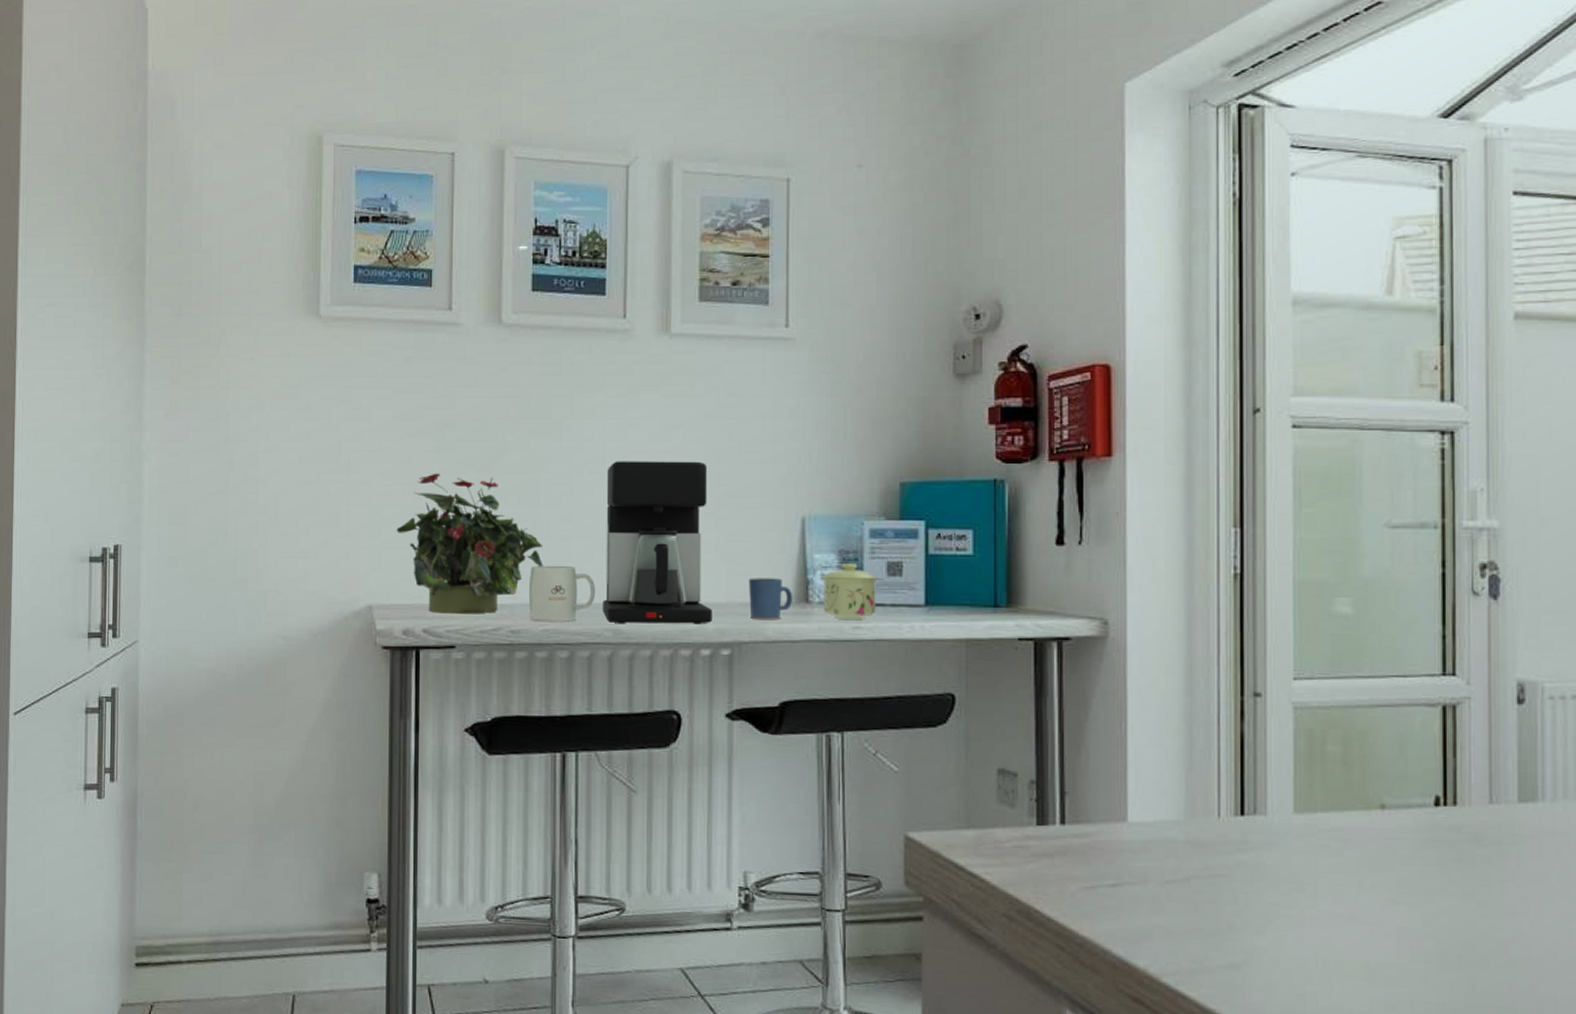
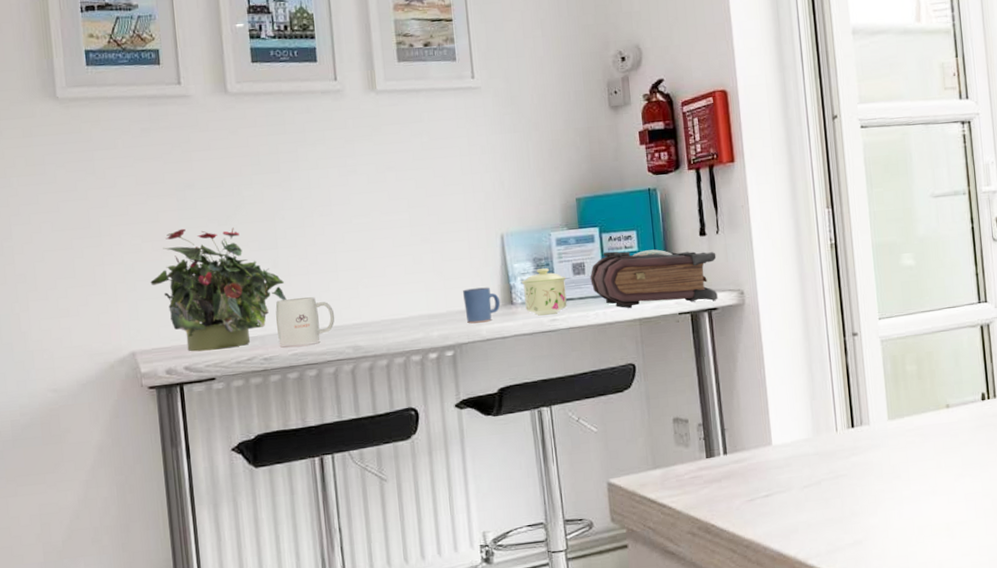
coffee maker: present [603,461,712,624] -> none [333,196,436,341]
book: none [908,552,1076,628] -> present [590,249,718,309]

